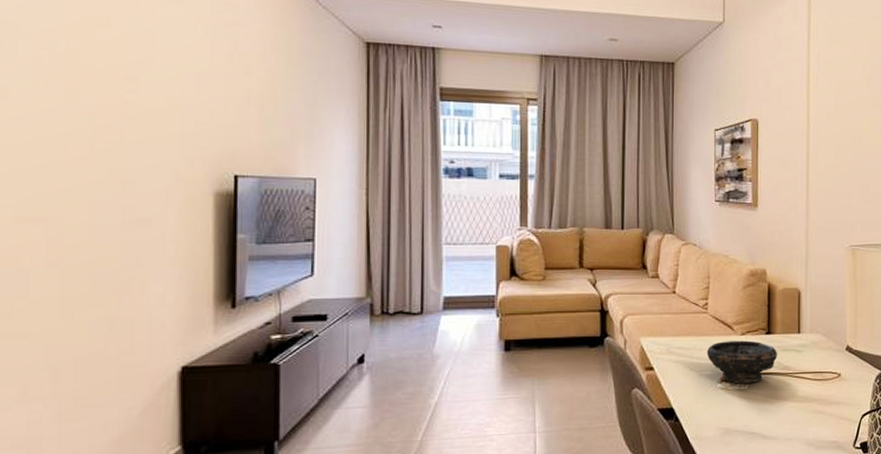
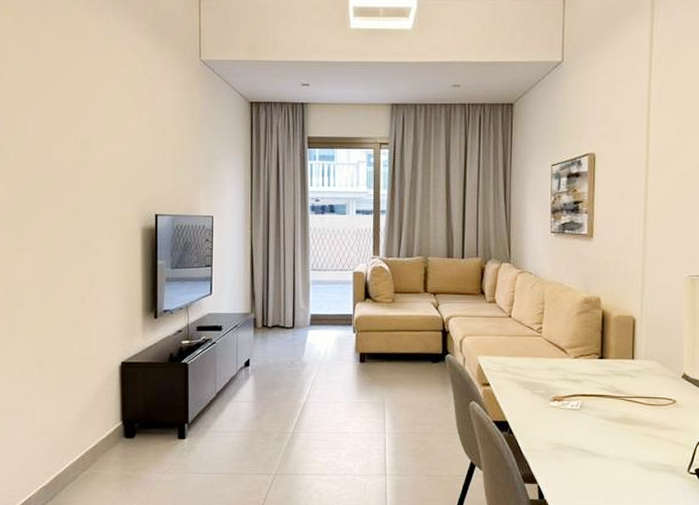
bowl: present [706,340,777,384] -> none [540,363,610,404]

